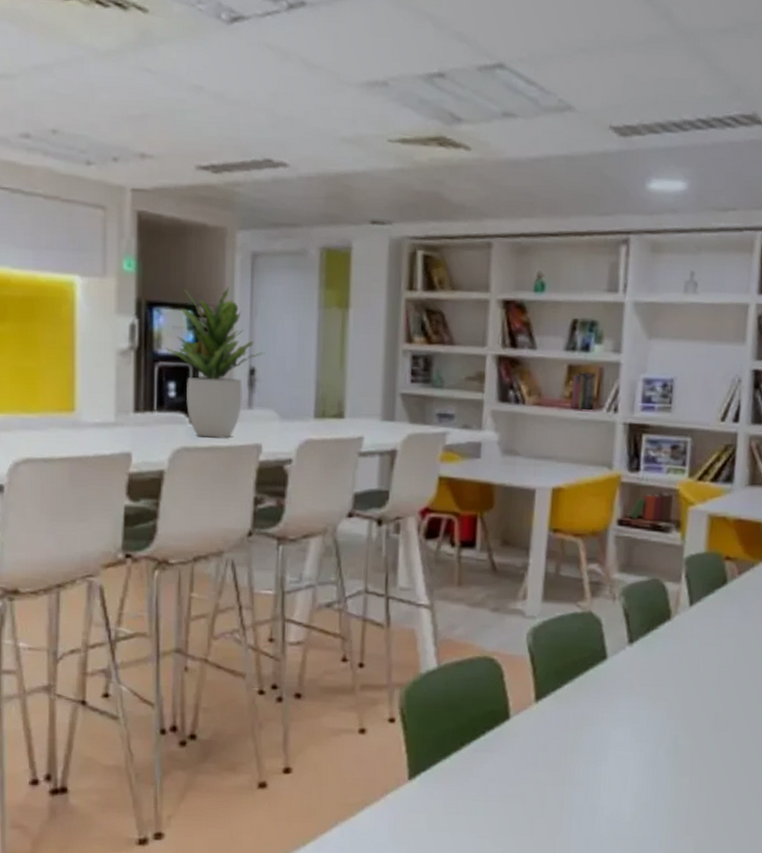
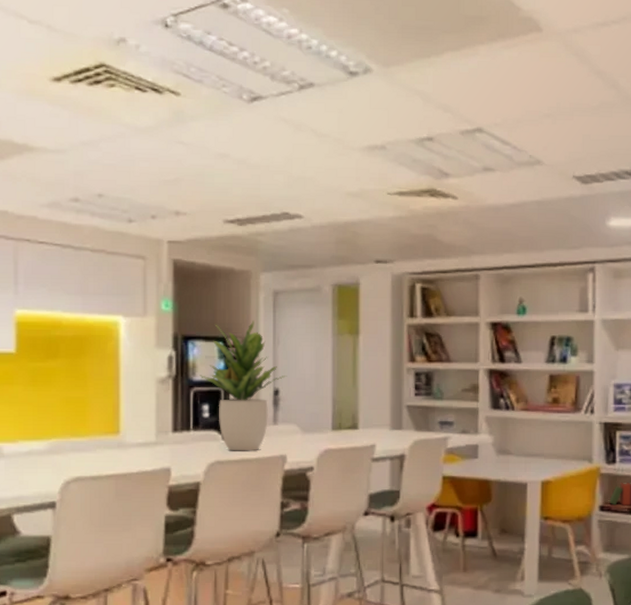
books: present [570,372,597,411] -> none [553,380,574,413]

